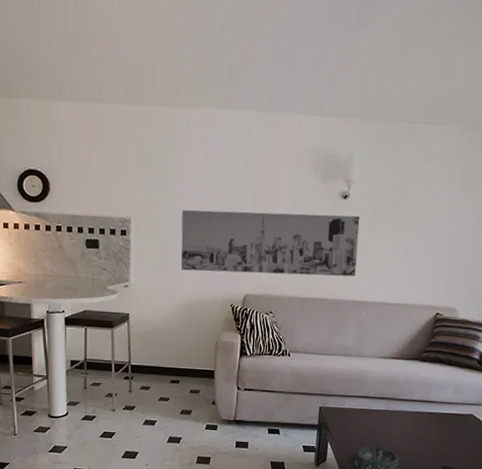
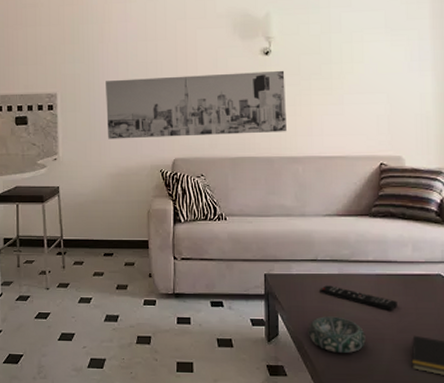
remote control: none [367,419,433,444] -> present [320,285,397,311]

